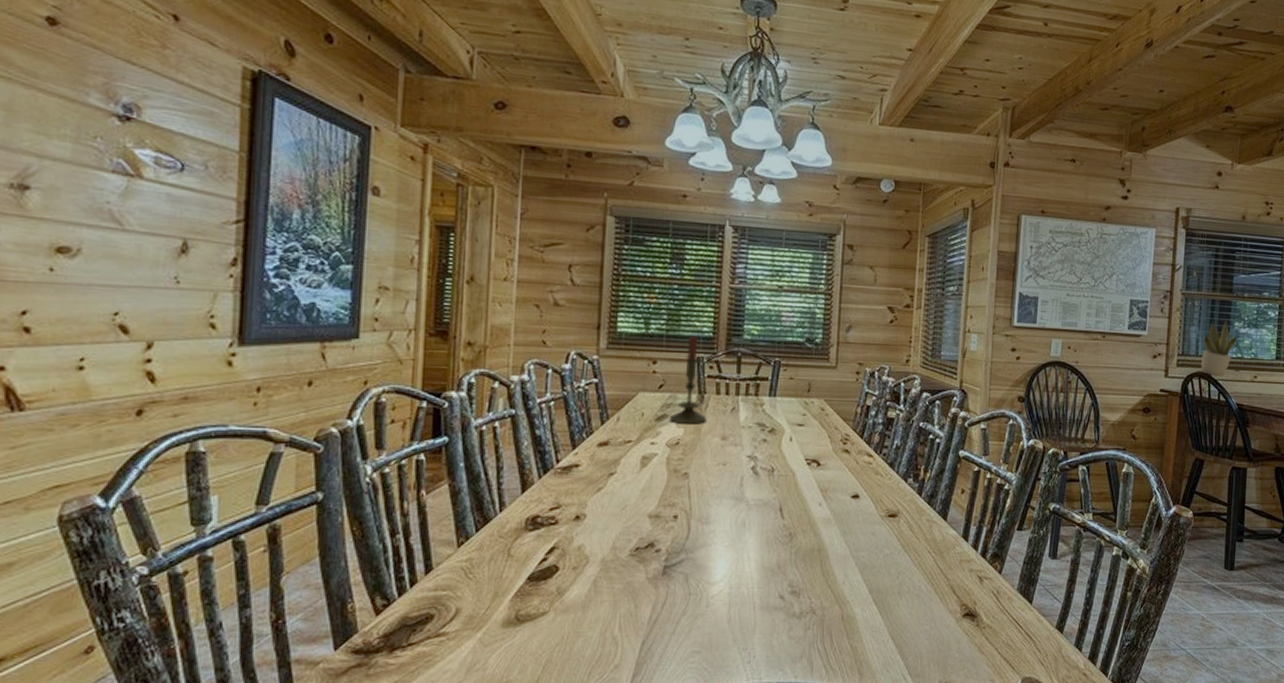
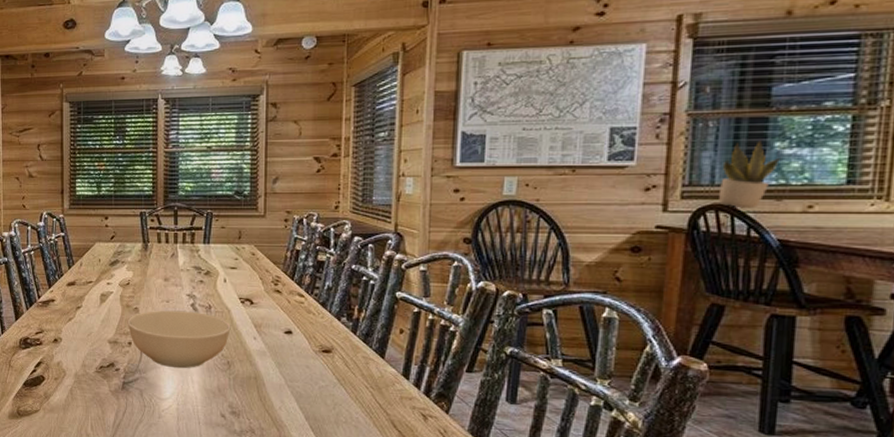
candle: present [670,335,707,424] -> none [121,194,151,268]
bowl: none [673,475,795,545] -> present [127,310,231,369]

